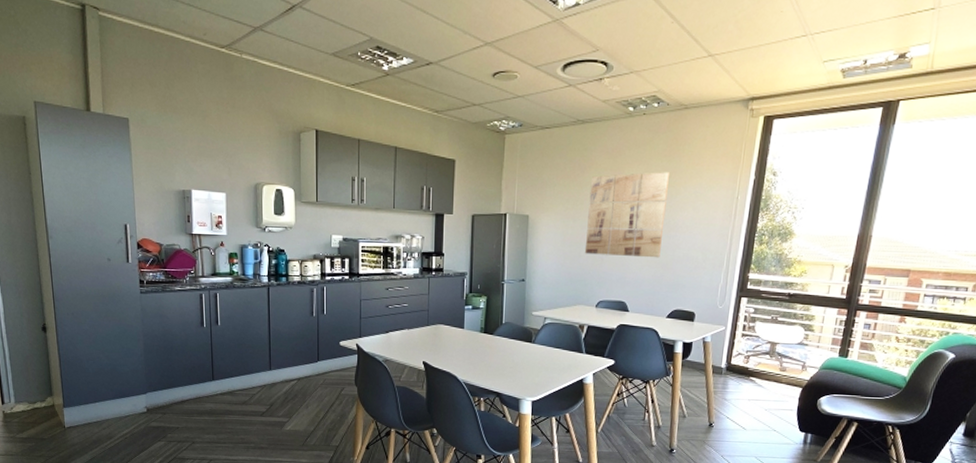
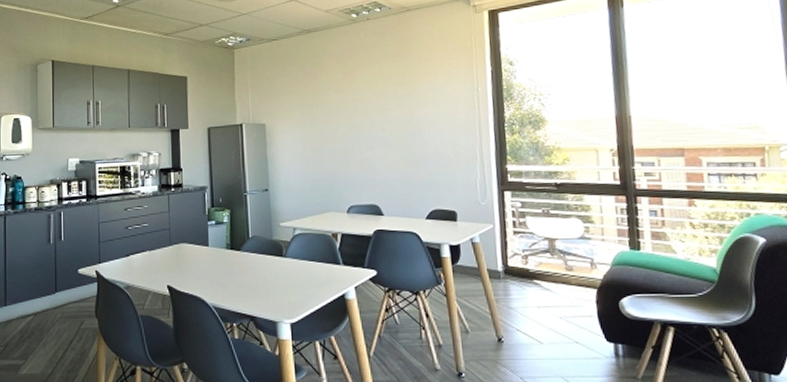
wall art: present [584,172,670,258] -> none [324,71,408,158]

